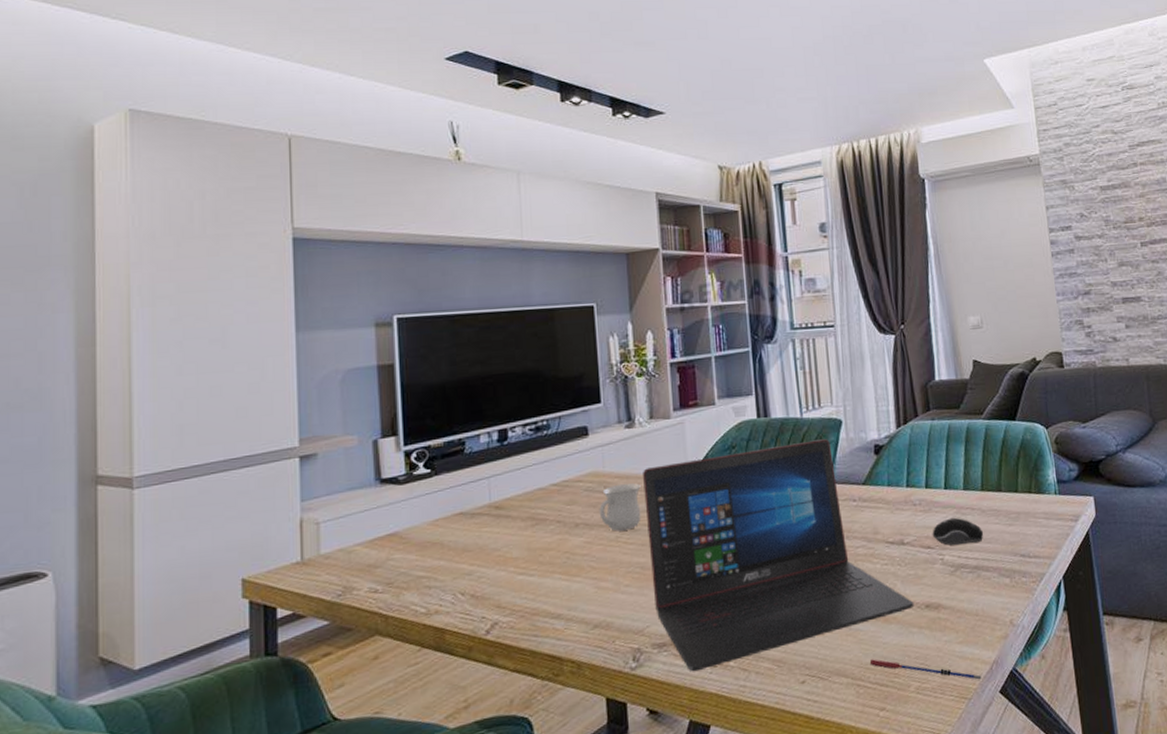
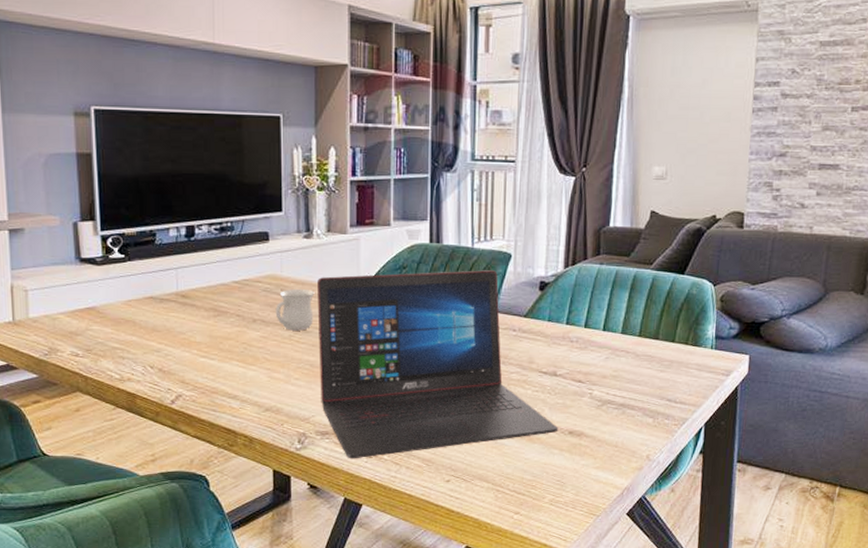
pen: present [869,659,982,681] -> none [510,471,612,502]
computer mouse: present [932,517,984,546] -> none [584,357,635,383]

